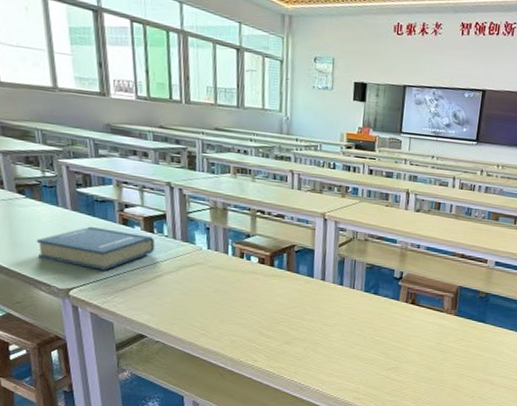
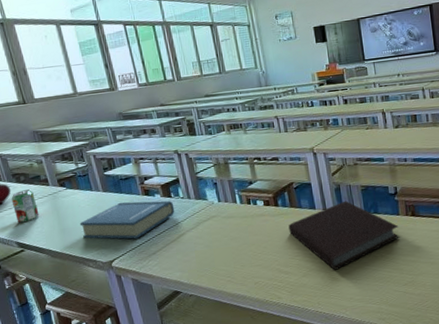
notebook: none [280,275,395,343] -> present [288,200,400,270]

